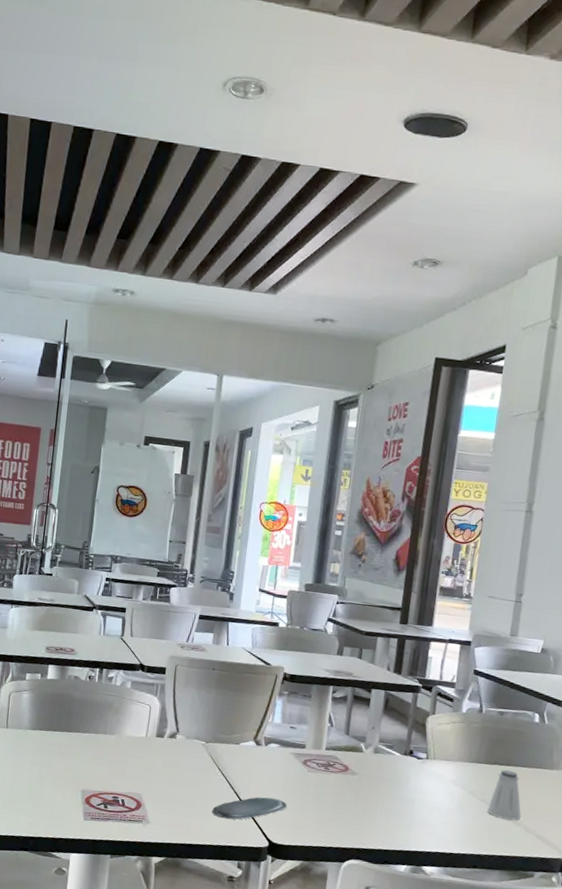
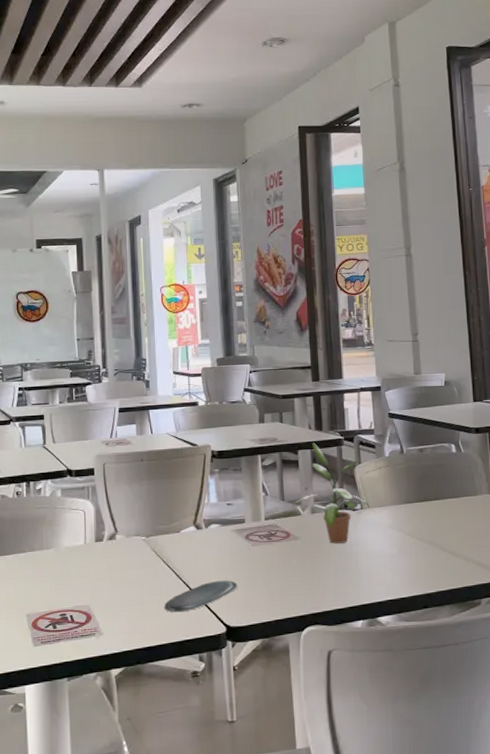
potted plant: none [355,684,442,788] -> present [291,442,376,544]
saltshaker: present [487,769,521,820] -> none [426,504,458,553]

